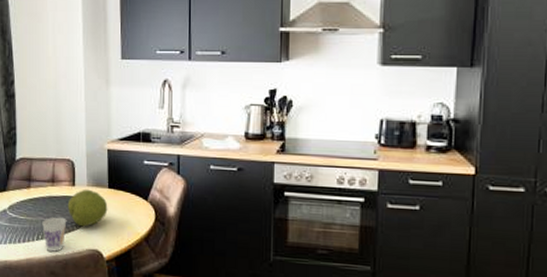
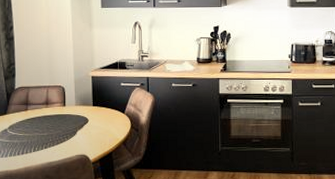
cup: present [42,217,67,252] -> none [38,131,59,160]
fruit: present [67,189,108,227] -> none [59,108,93,138]

